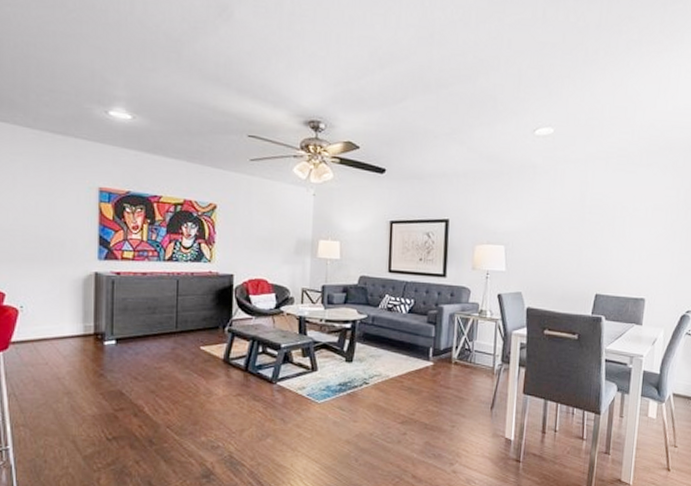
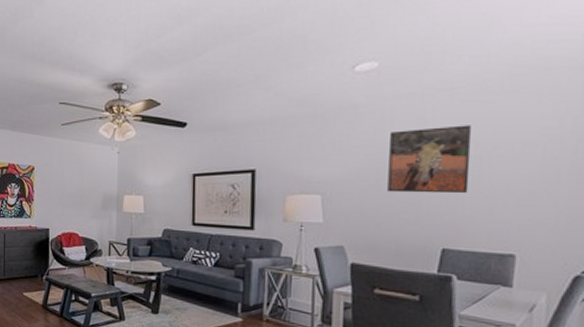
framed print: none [557,189,620,248] -> present [387,125,473,194]

